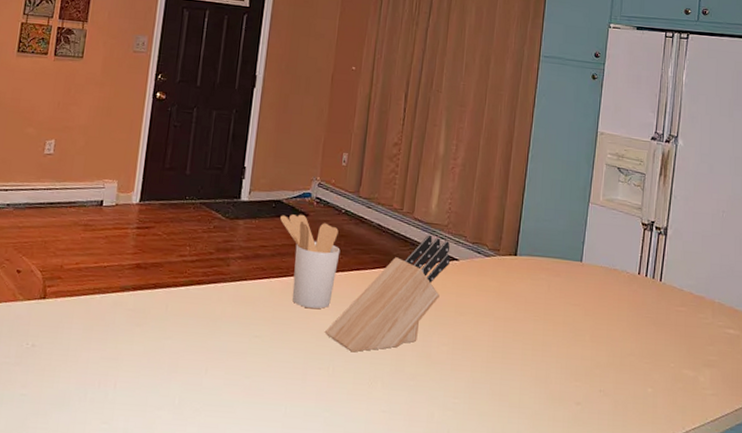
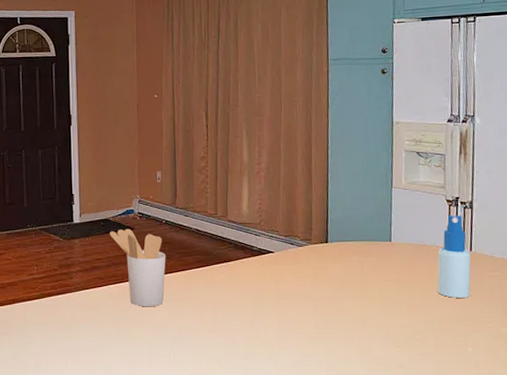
knife block: present [325,234,451,352] -> none [163,233,267,340]
spray bottle: none [623,239,661,332] -> present [437,215,471,298]

